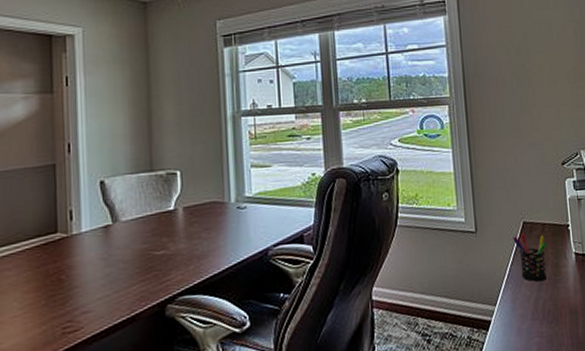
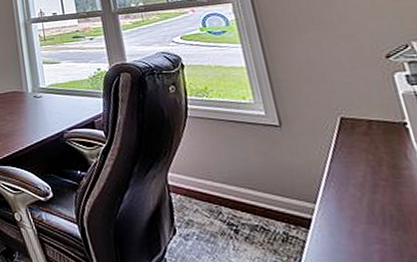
pen holder: present [513,234,547,282] -> none [329,130,383,183]

